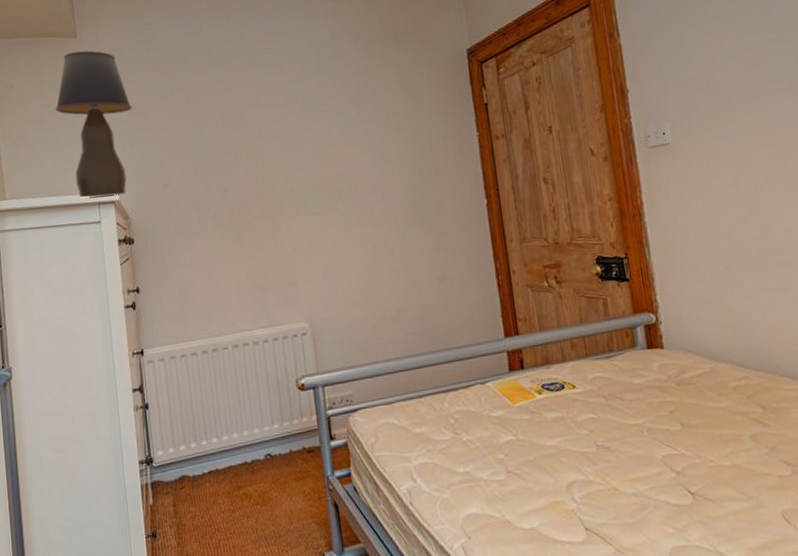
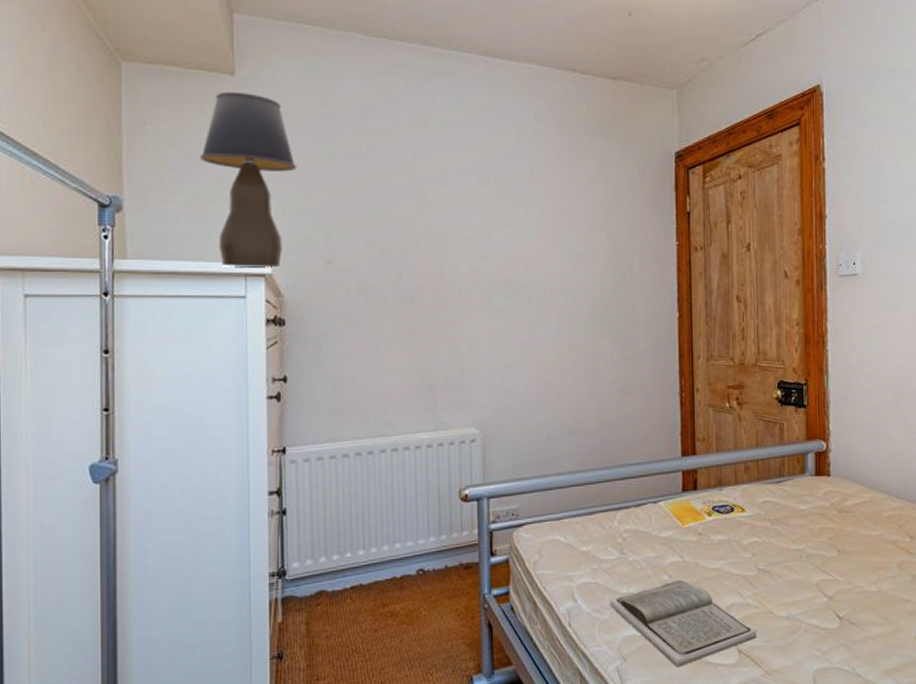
book: none [448,457,604,545] -> present [610,579,757,667]

